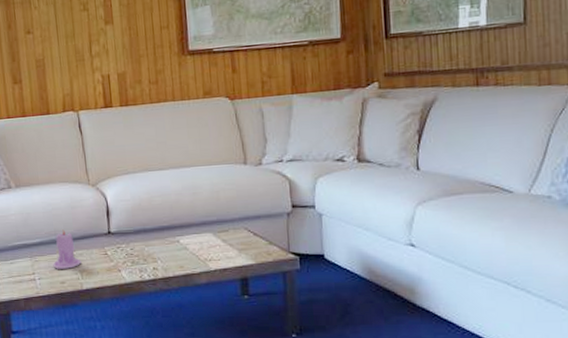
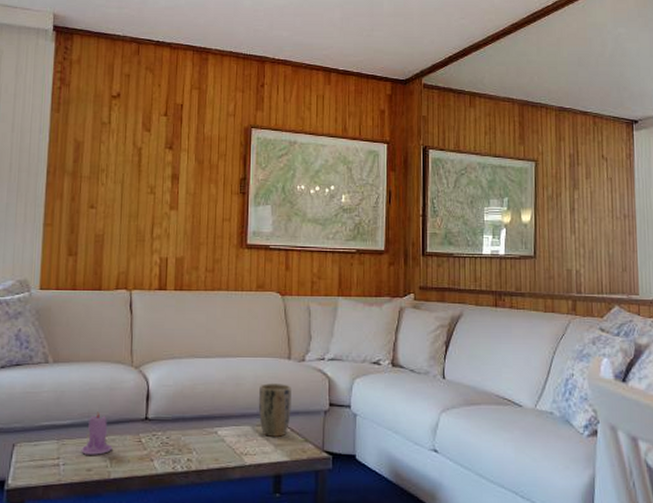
plant pot: none [217,189,252,242] -> present [258,383,291,437]

